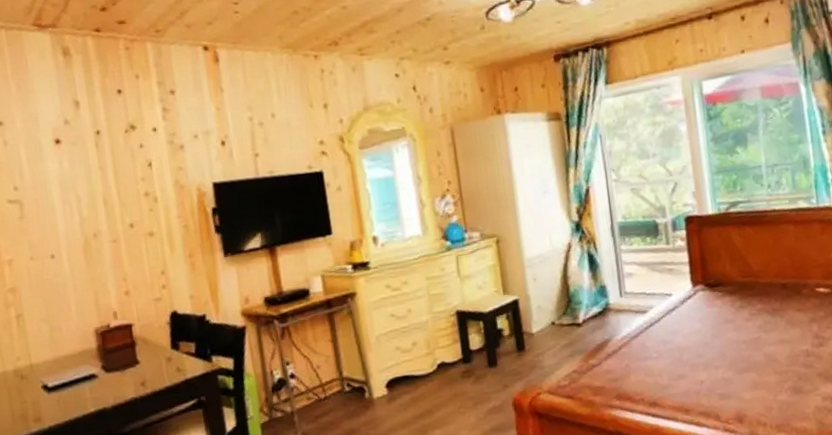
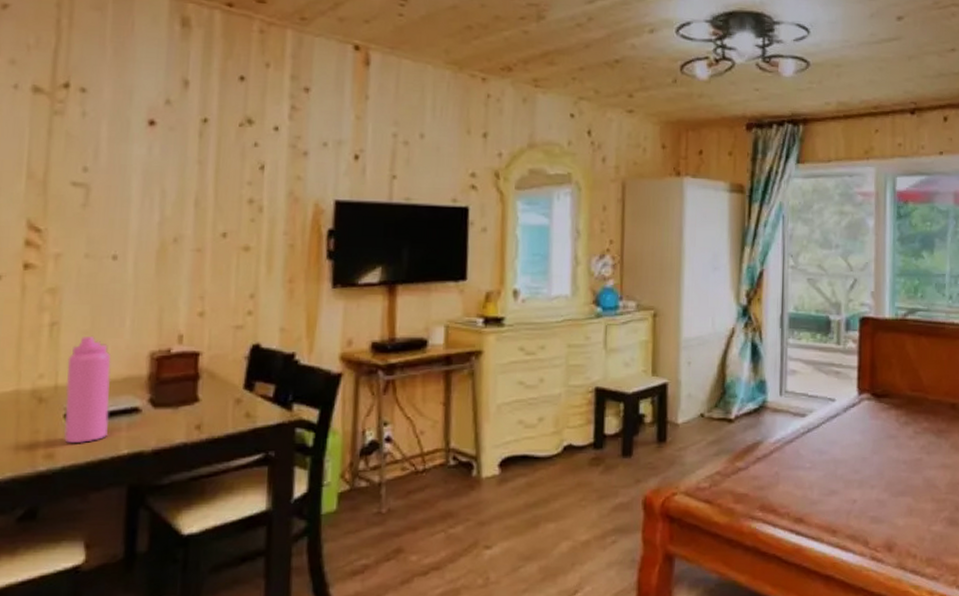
water bottle: none [35,321,78,408] -> present [63,335,112,444]

